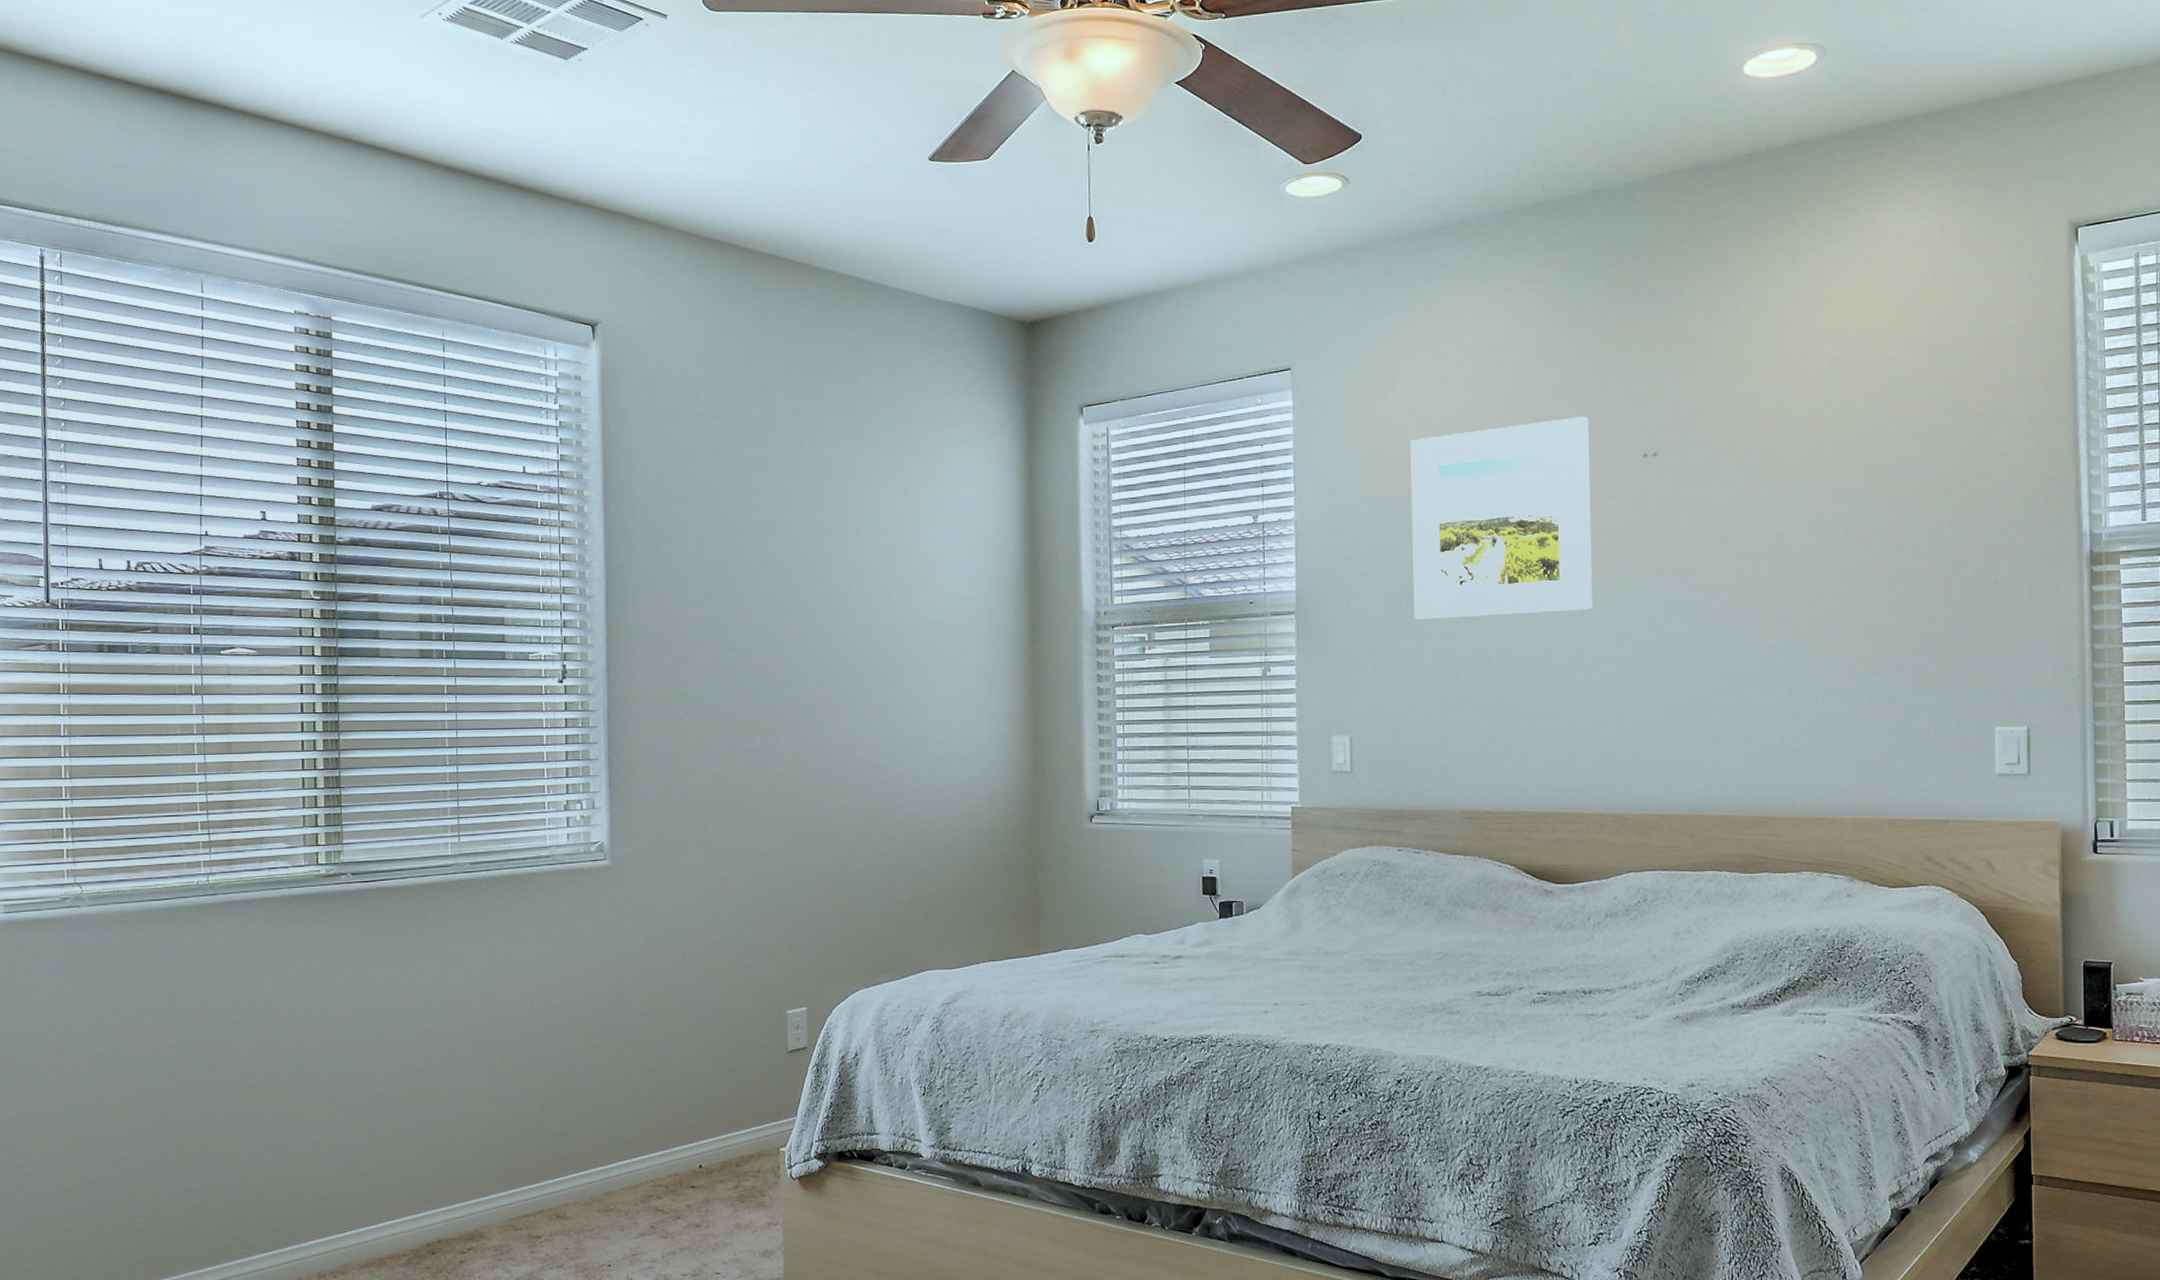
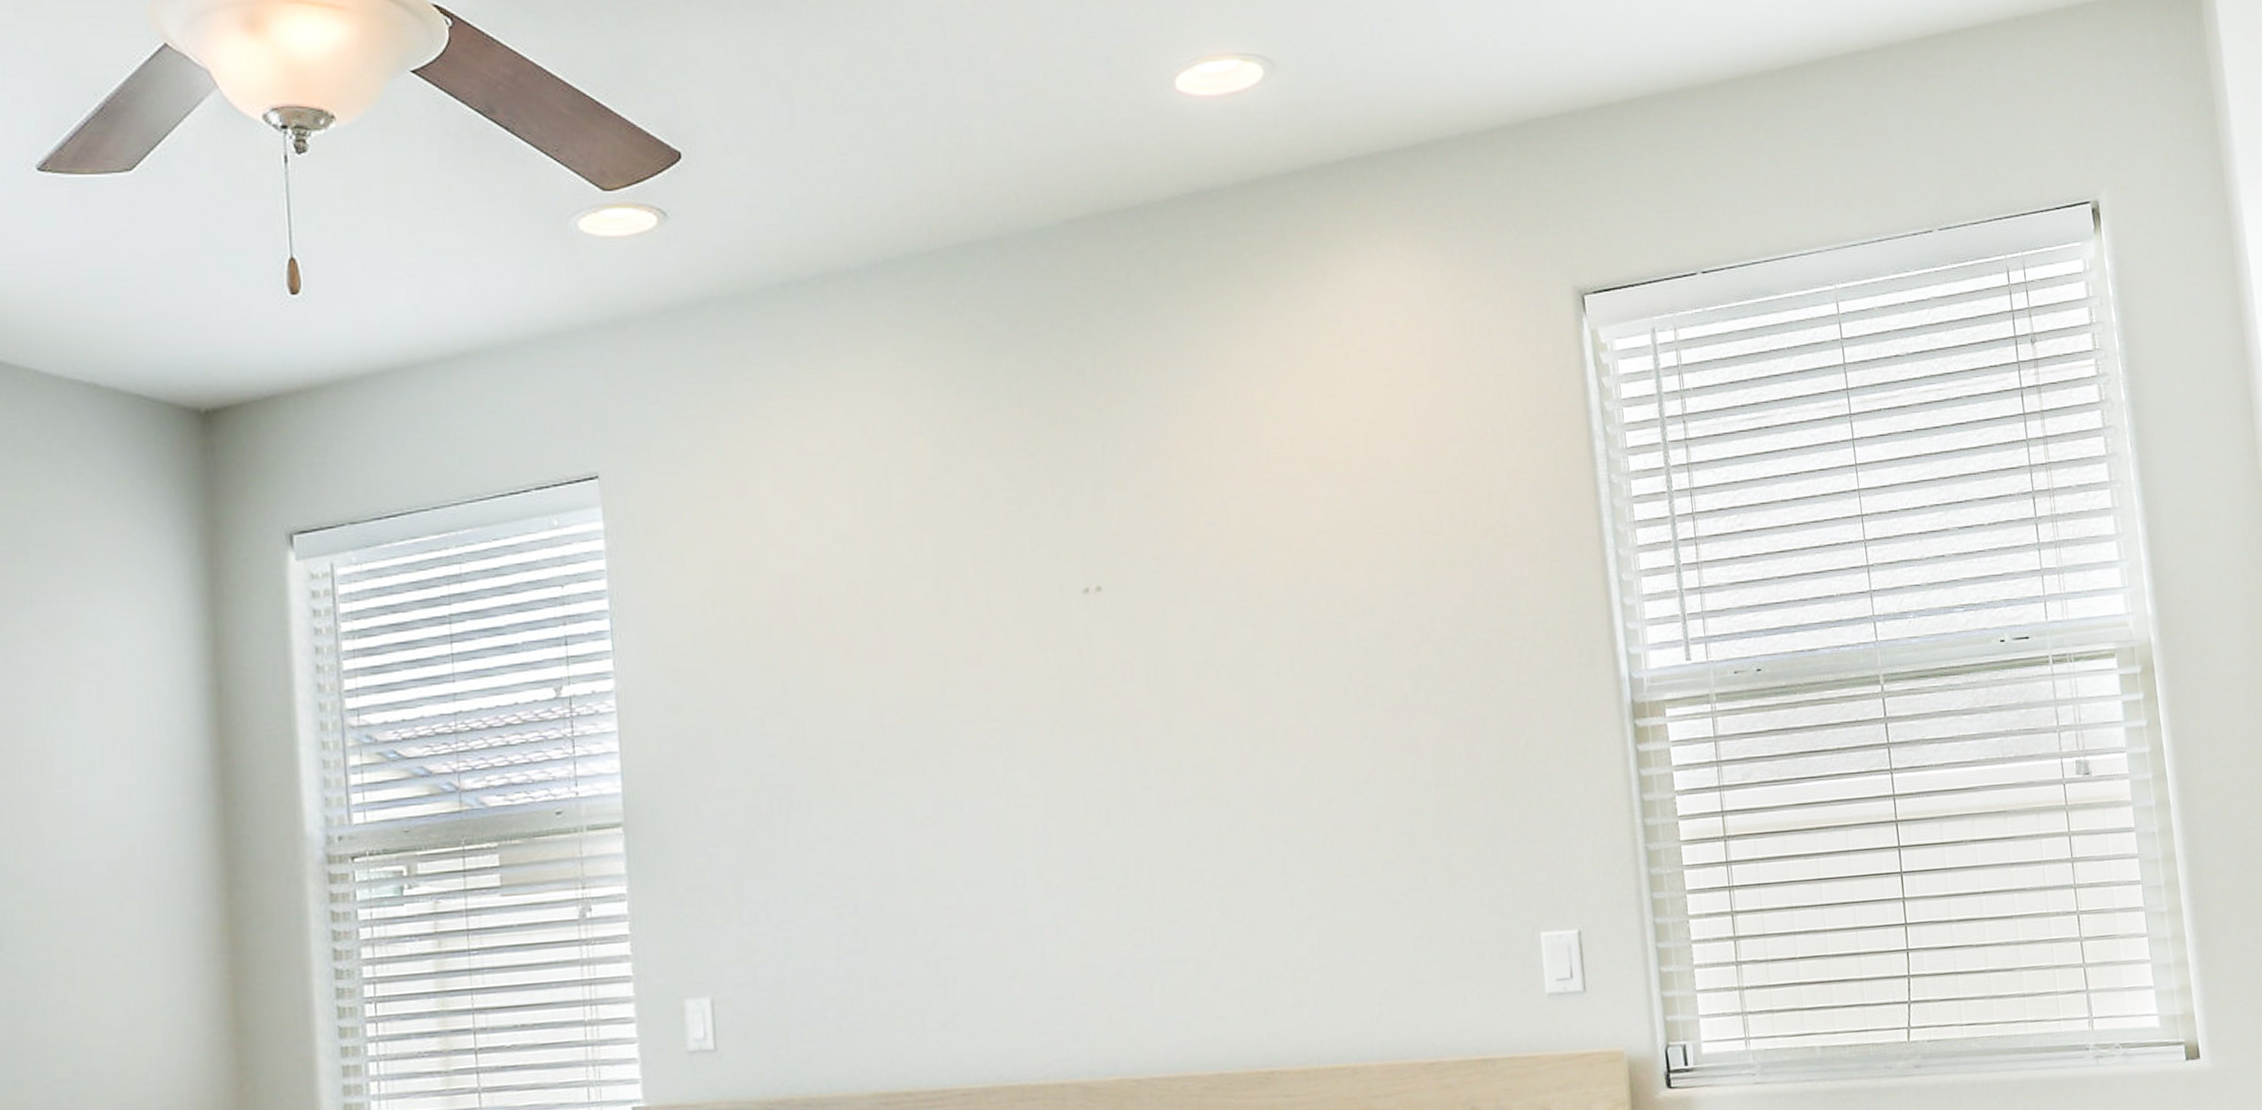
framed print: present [1410,415,1593,620] -> none [771,538,1032,828]

